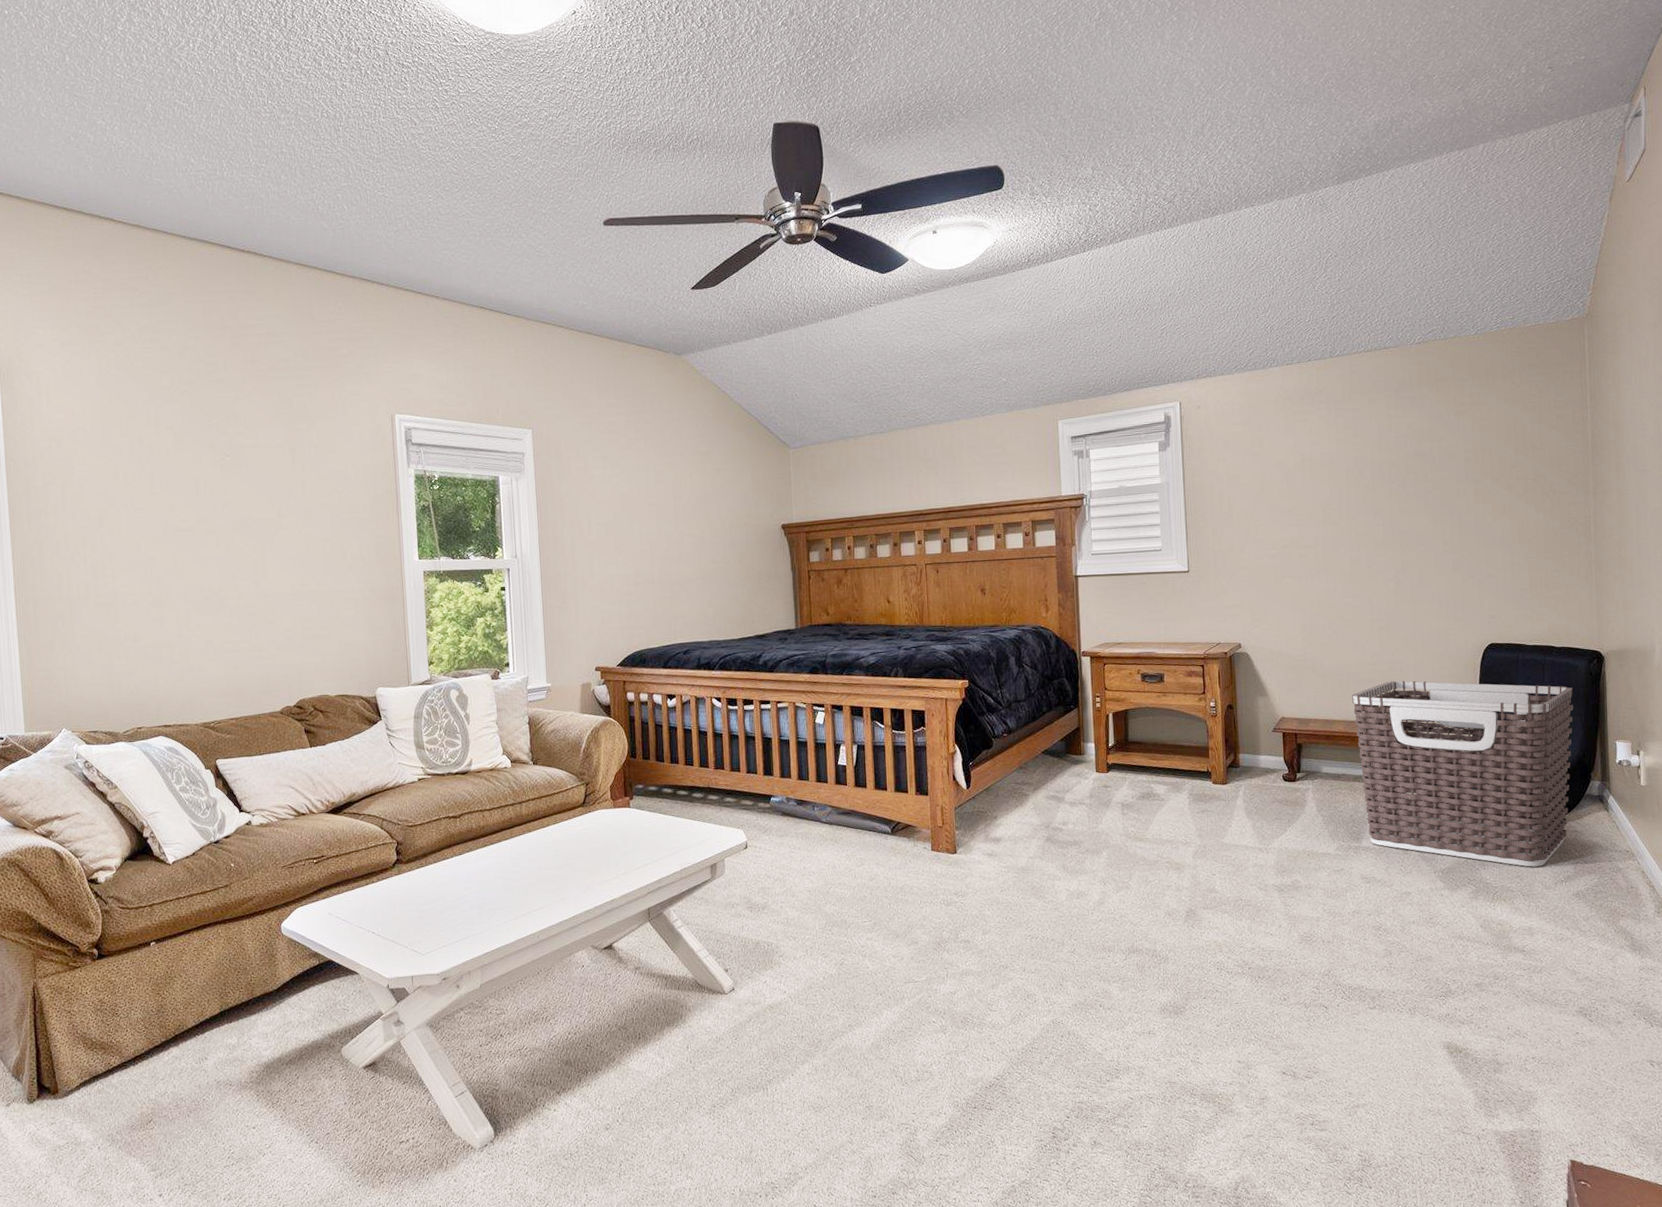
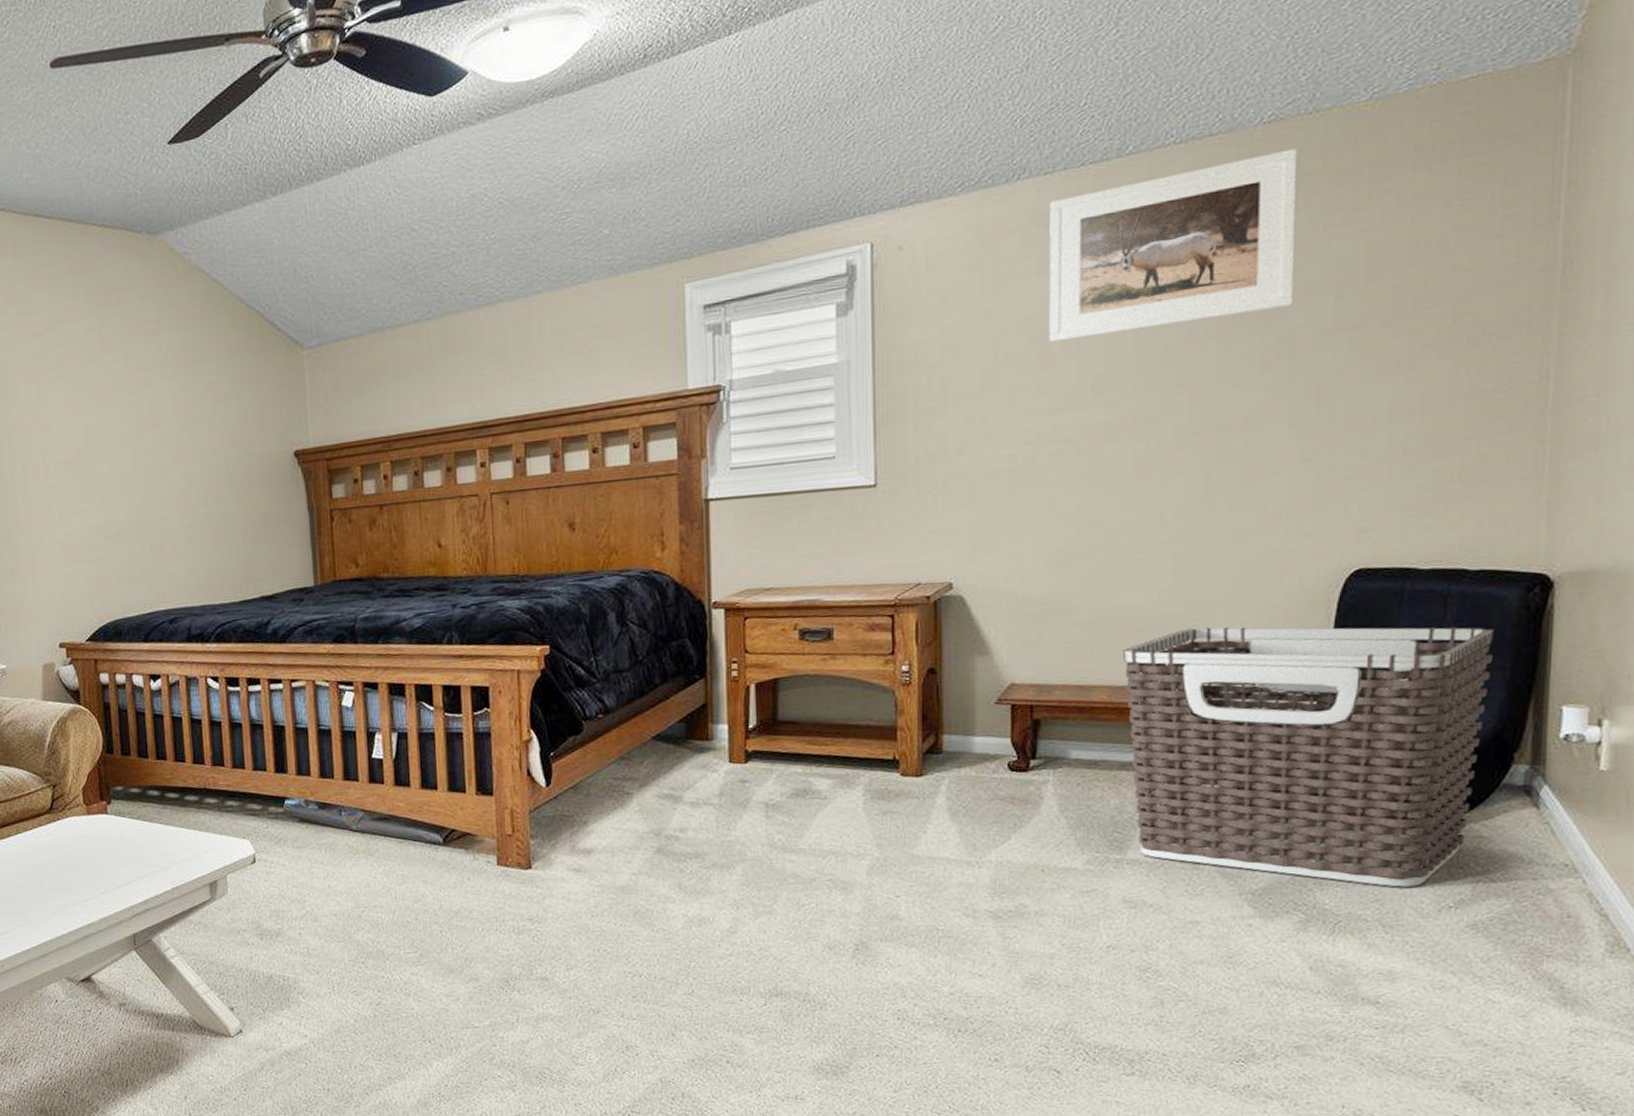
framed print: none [1291,361,1441,478] -> present [1049,148,1298,342]

